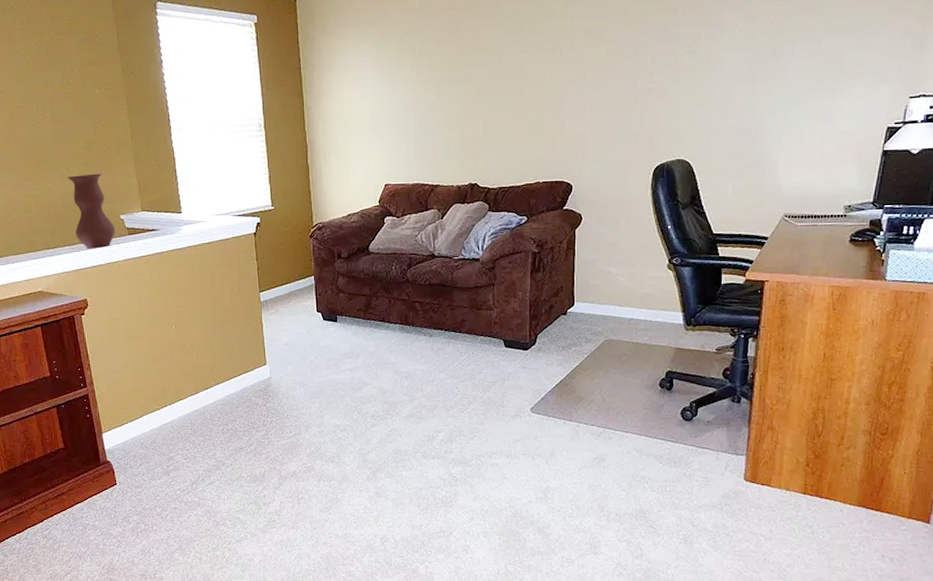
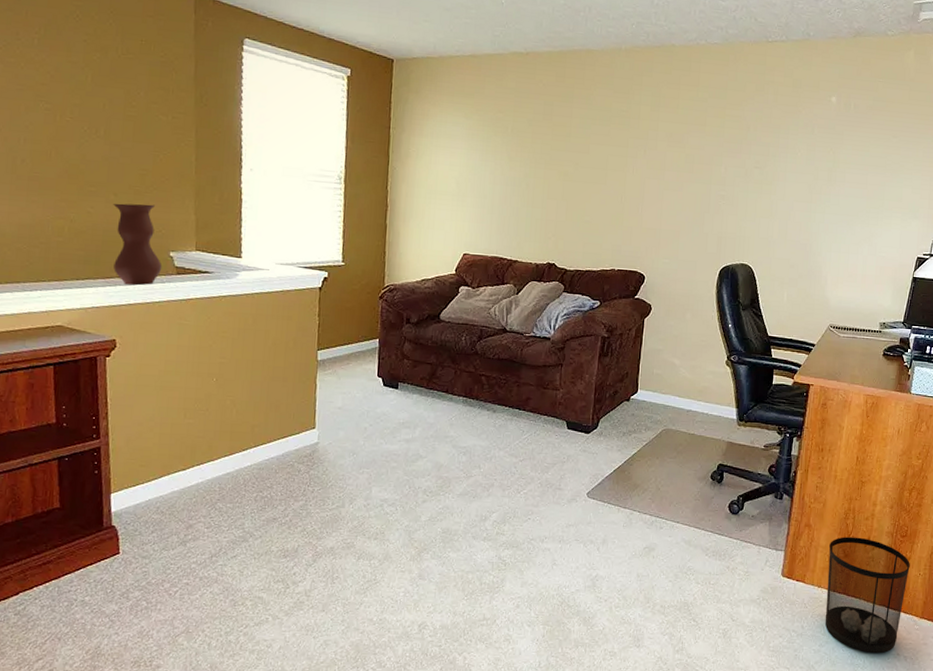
waste bin: none [796,437,893,556] -> present [825,537,910,654]

